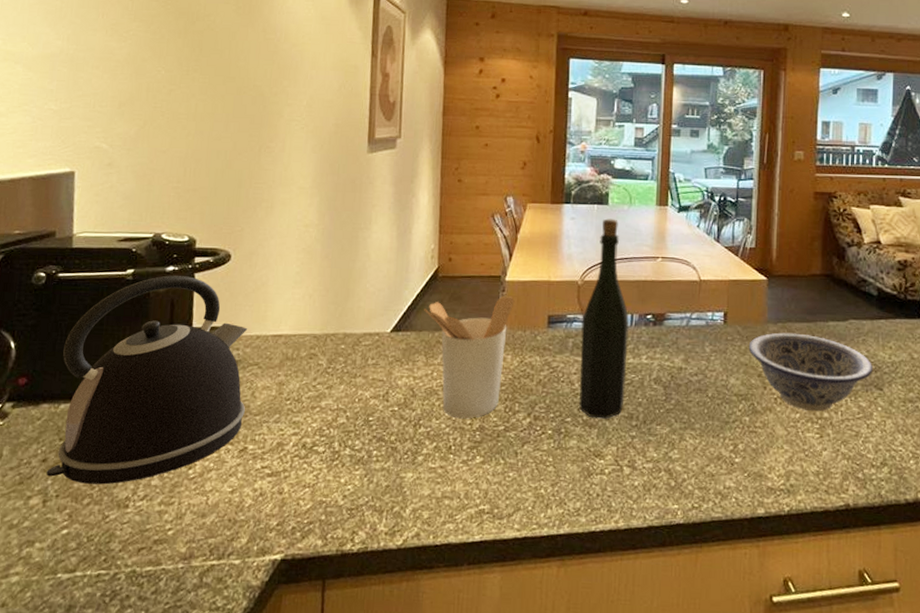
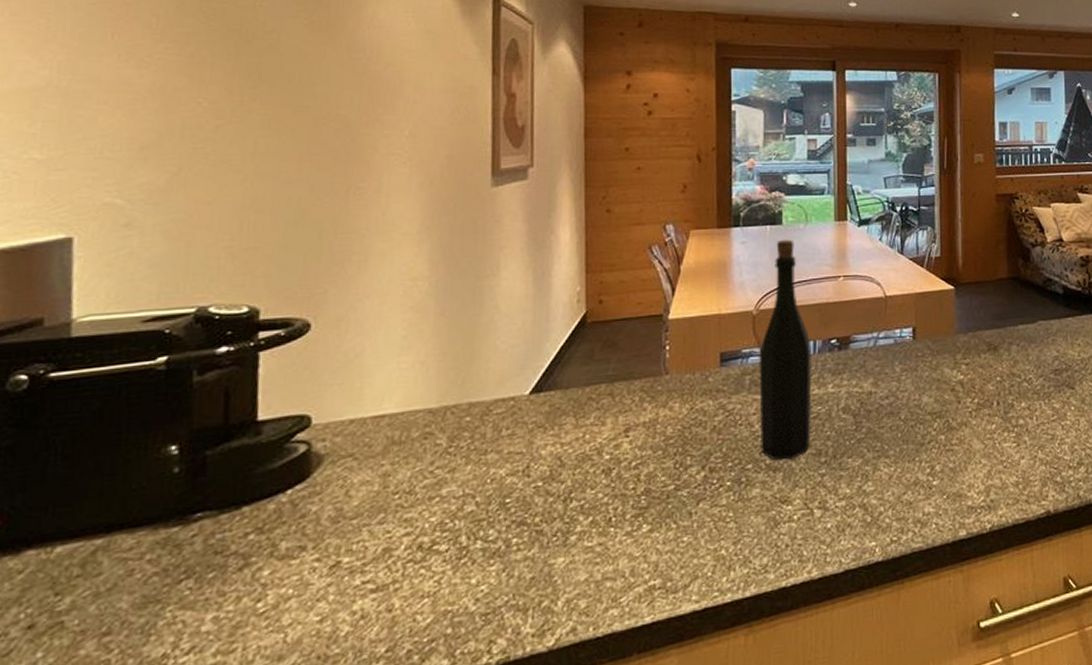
kettle: present [46,275,248,485] -> none [34,356,337,648]
utensil holder: present [424,296,515,418] -> none [571,336,680,484]
bowl: present [748,332,873,412] -> none [939,341,1064,421]

